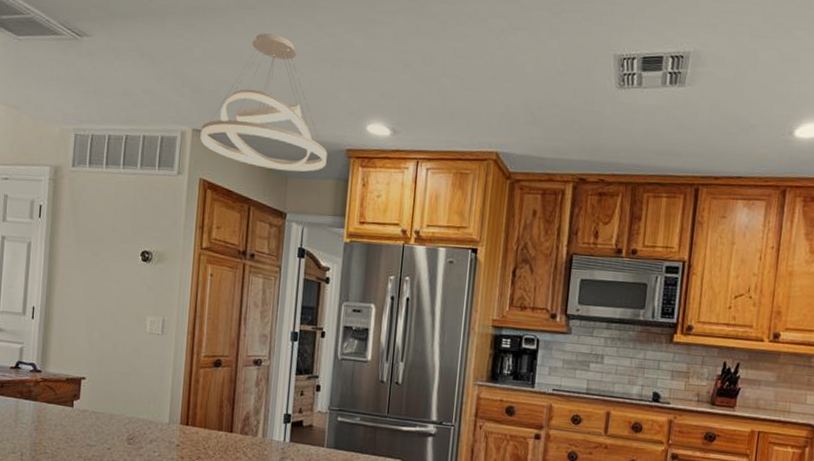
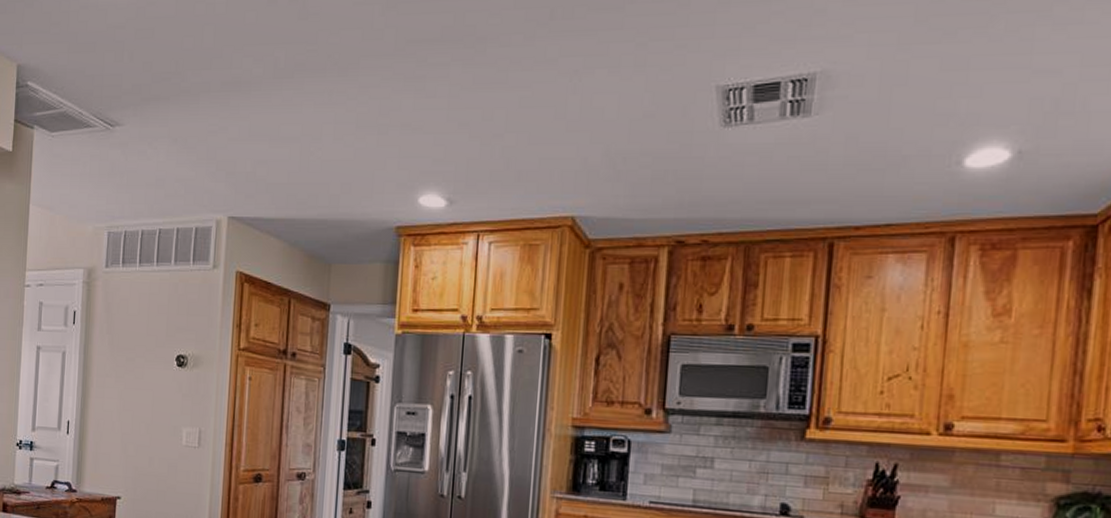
pendant light: present [200,33,328,172] -> none [236,103,375,257]

